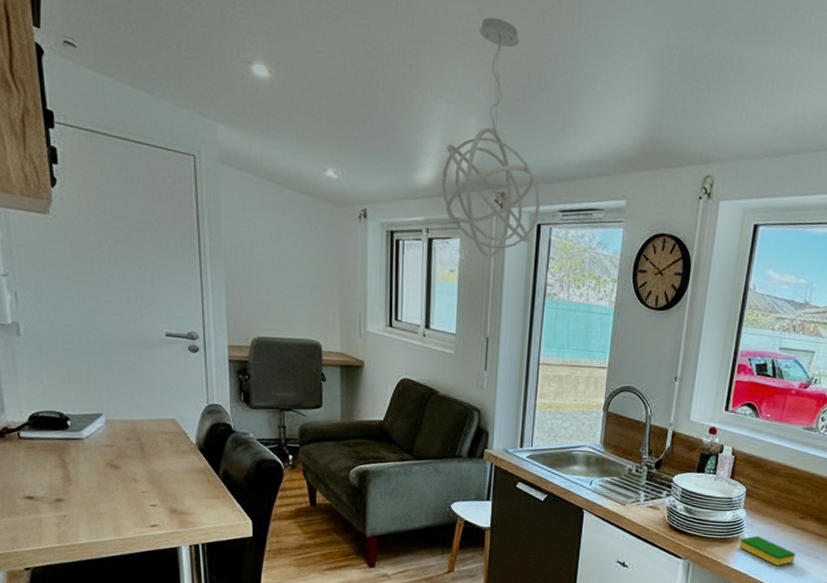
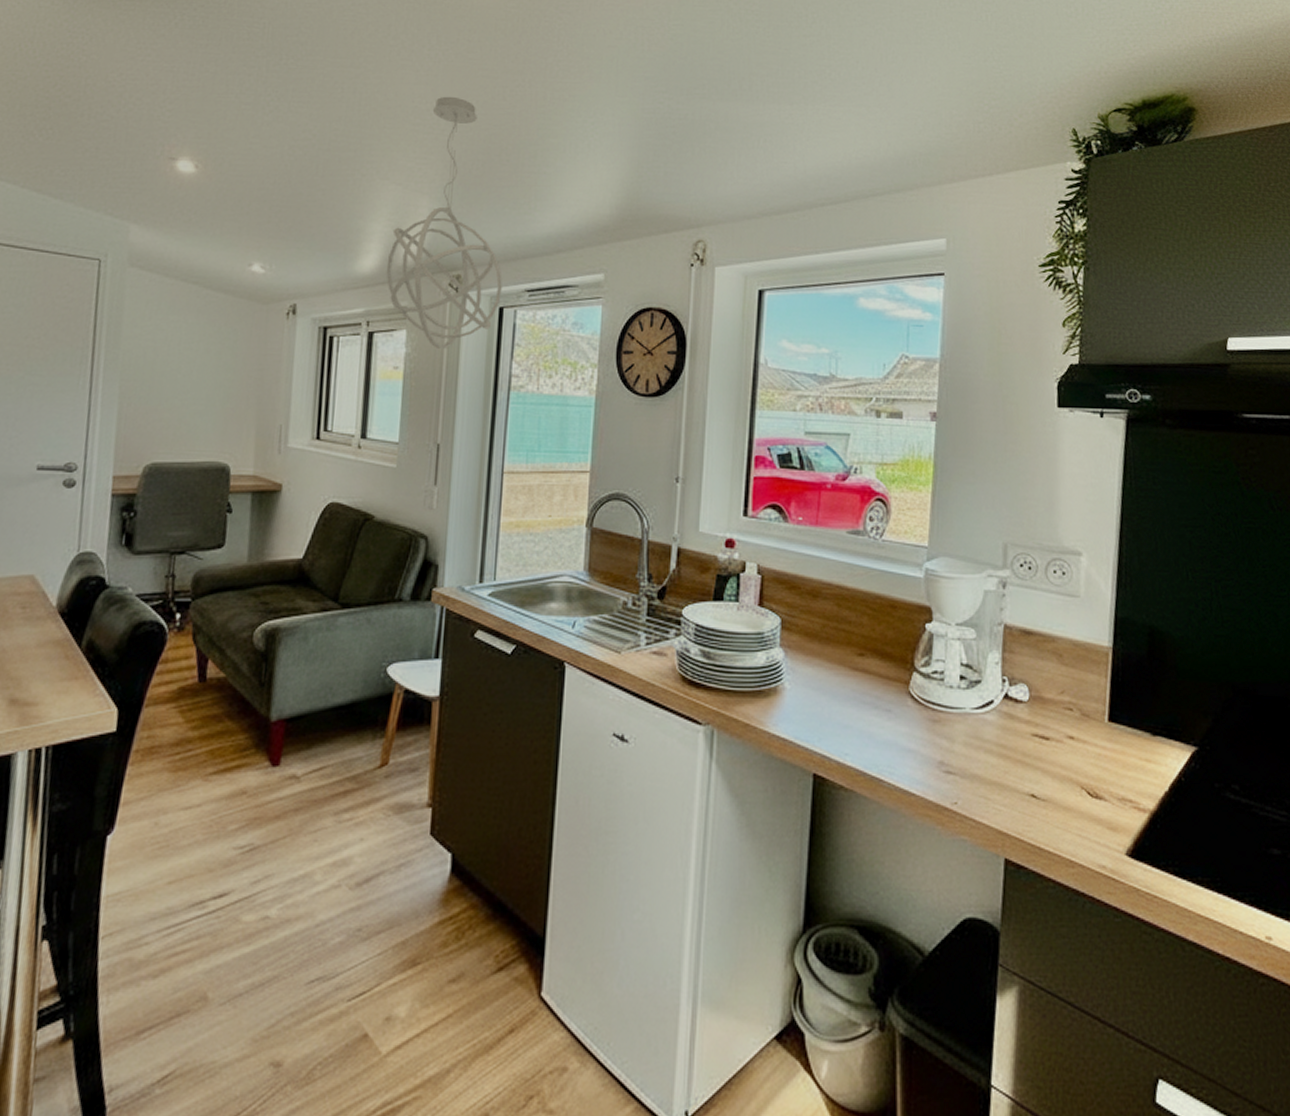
dish sponge: present [738,535,795,566] -> none [778,684,858,726]

